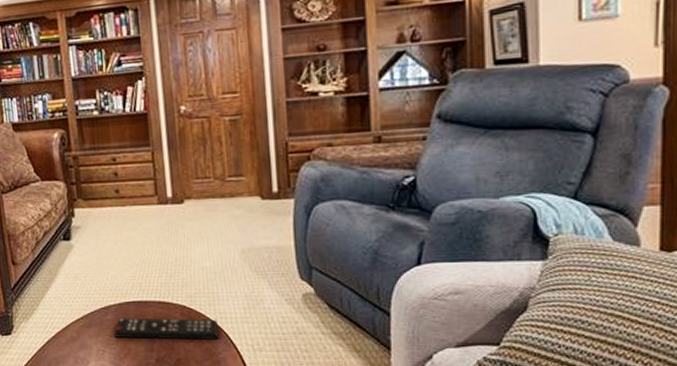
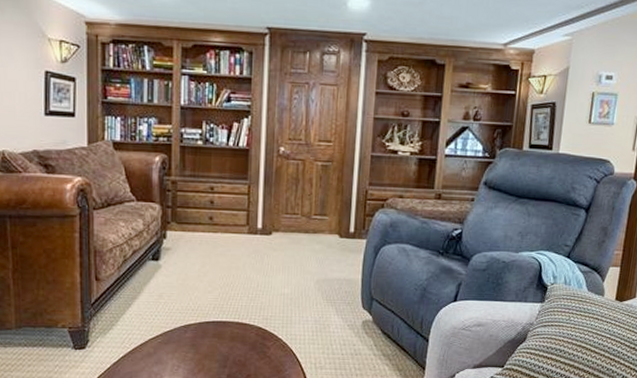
remote control: present [114,317,219,340] -> none [191,336,288,358]

